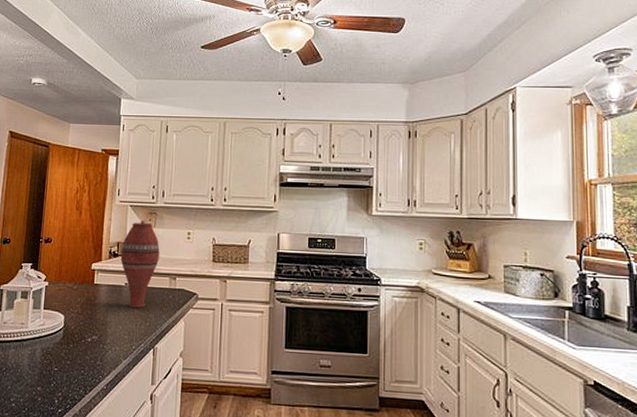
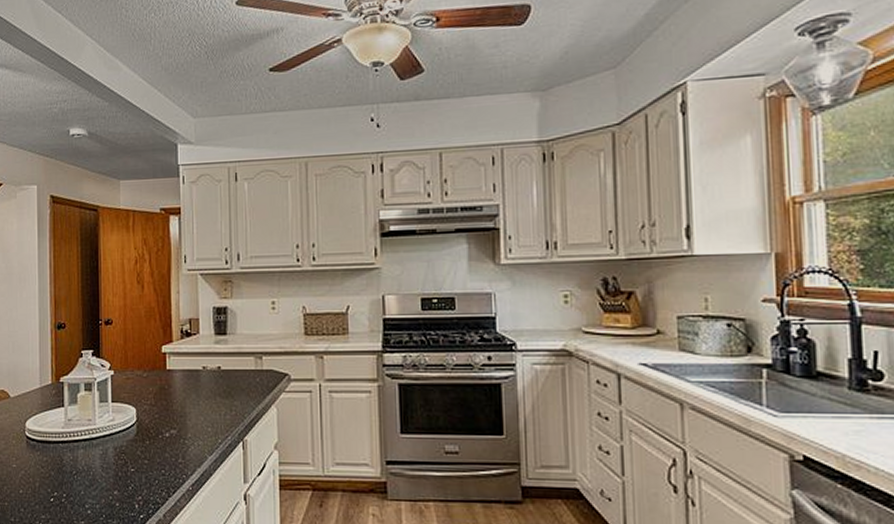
vase: present [120,221,160,308] -> none [194,291,240,395]

